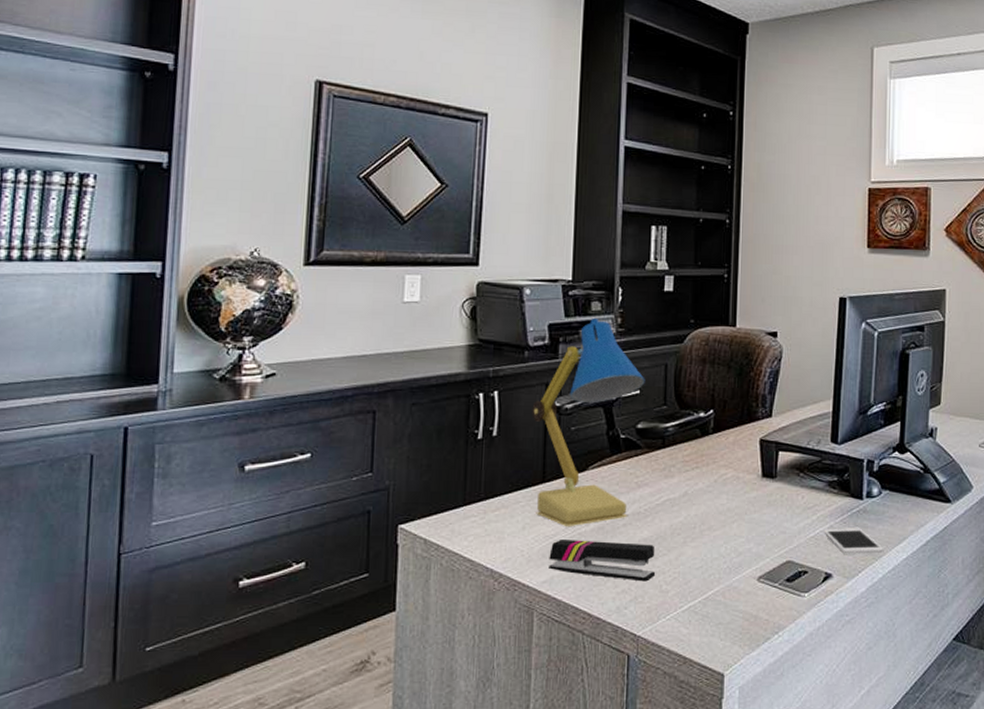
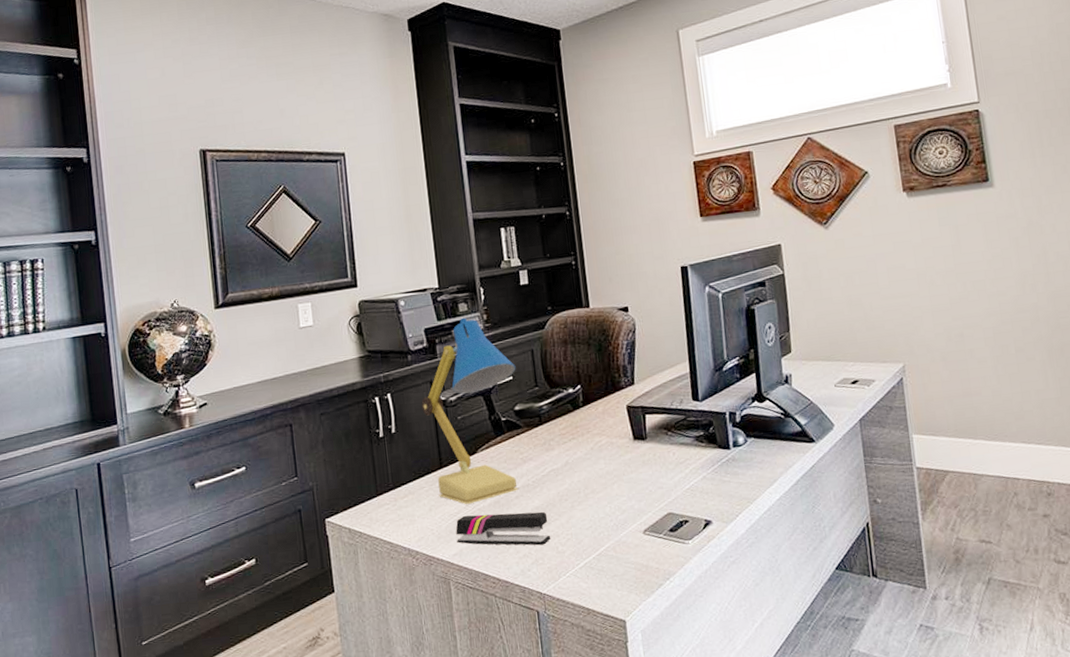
cell phone: present [824,528,884,554] -> none [697,475,758,501]

